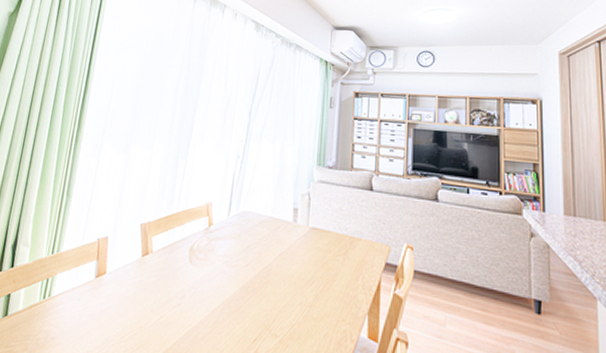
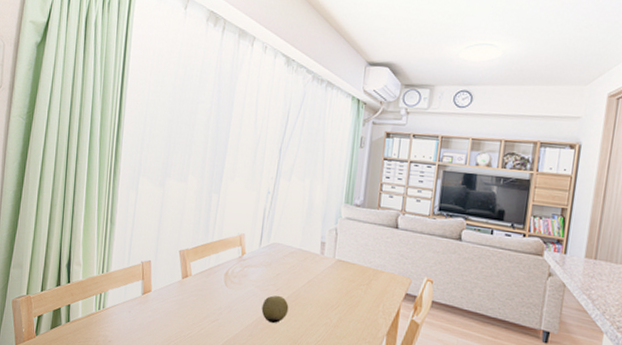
fruit: none [229,271,260,306] -> present [261,295,289,324]

